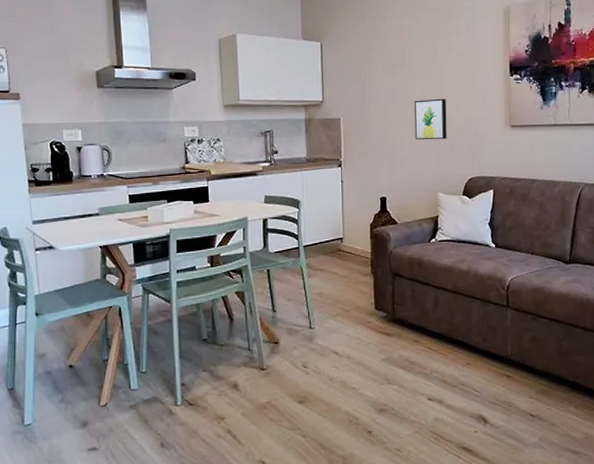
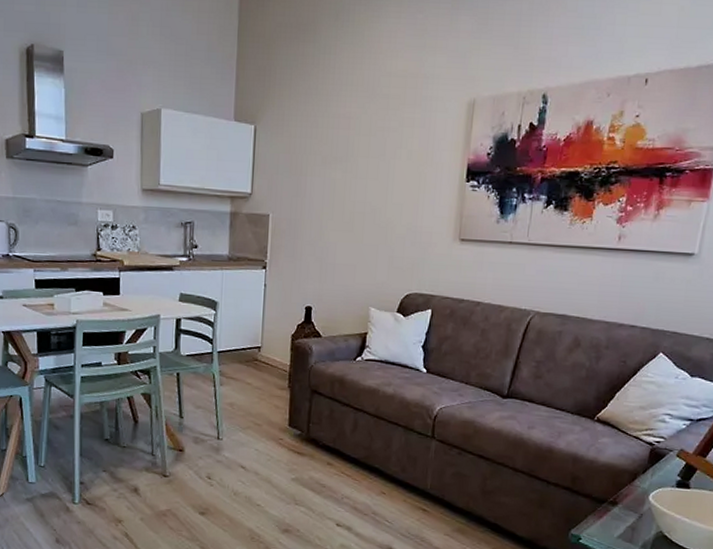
wall art: present [414,98,447,140] -> none [350,201,390,249]

